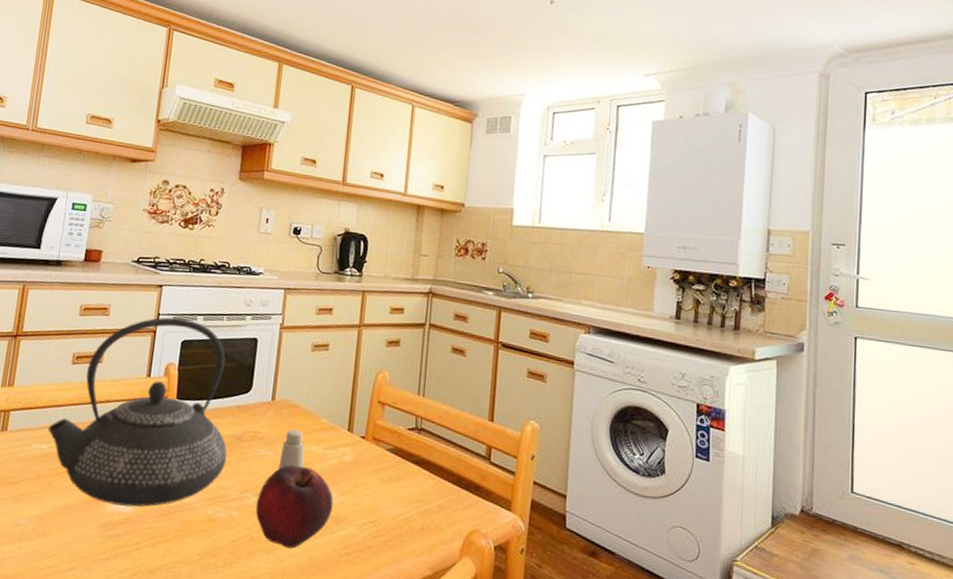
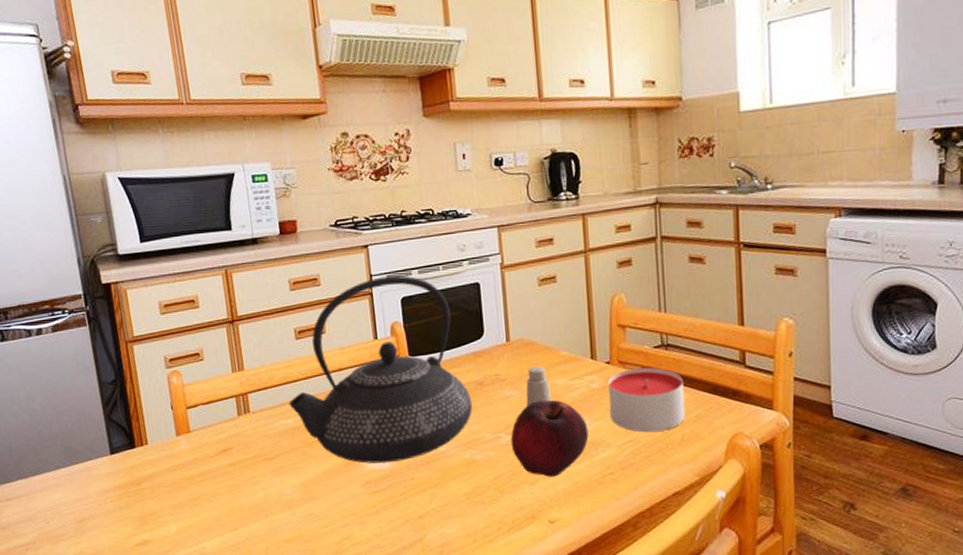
candle: none [356,447,430,517] -> present [608,367,686,433]

